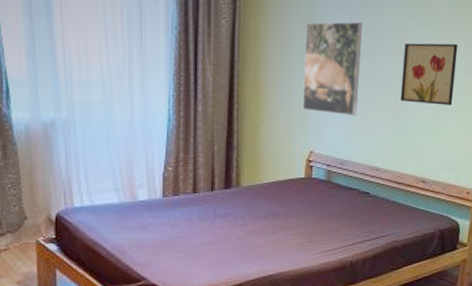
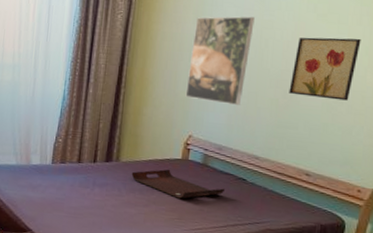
serving tray: none [254,190,351,221] -> present [131,169,226,199]

